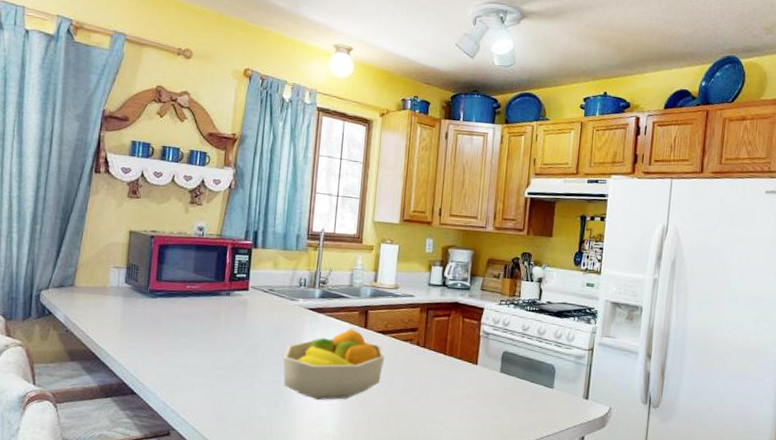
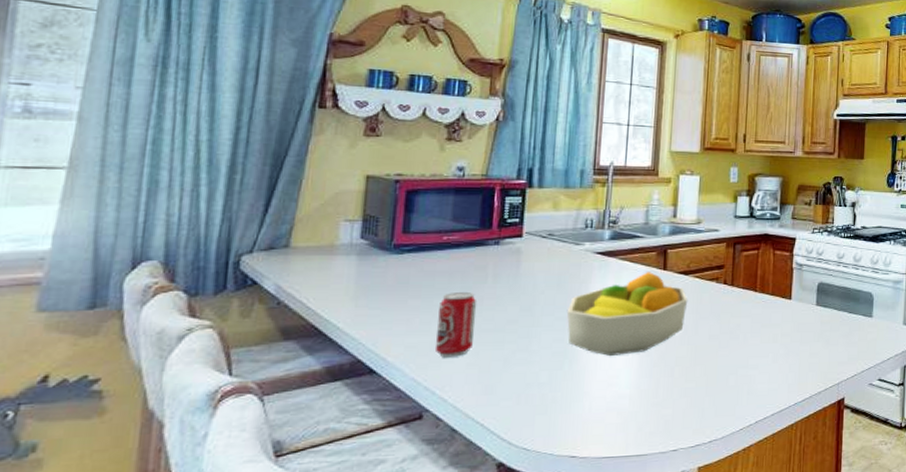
beverage can: none [179,333,212,388] -> present [434,291,477,358]

